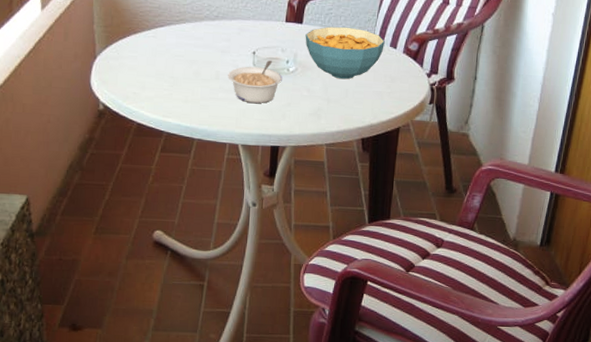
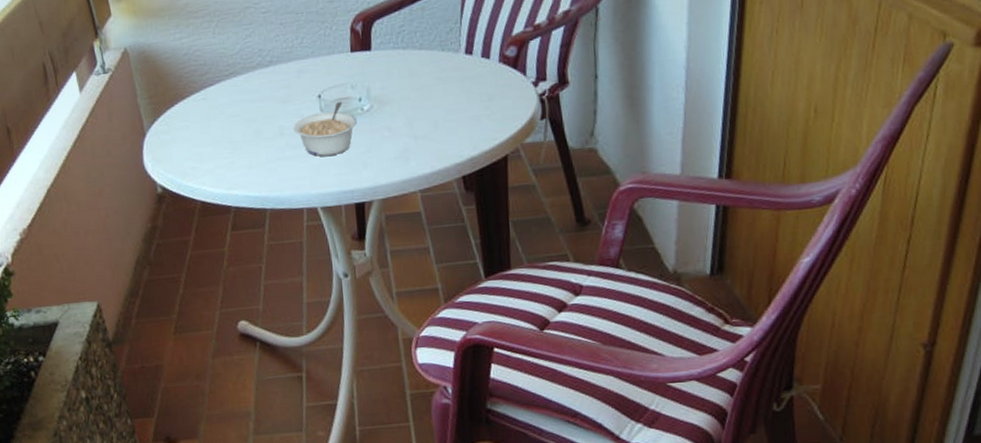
cereal bowl: present [305,26,385,80] -> none [376,43,475,109]

